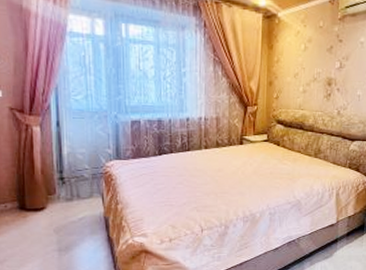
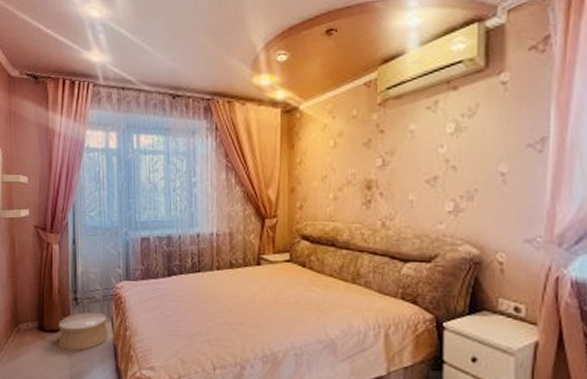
woven basket: none [42,189,98,227] -> present [58,311,108,351]

